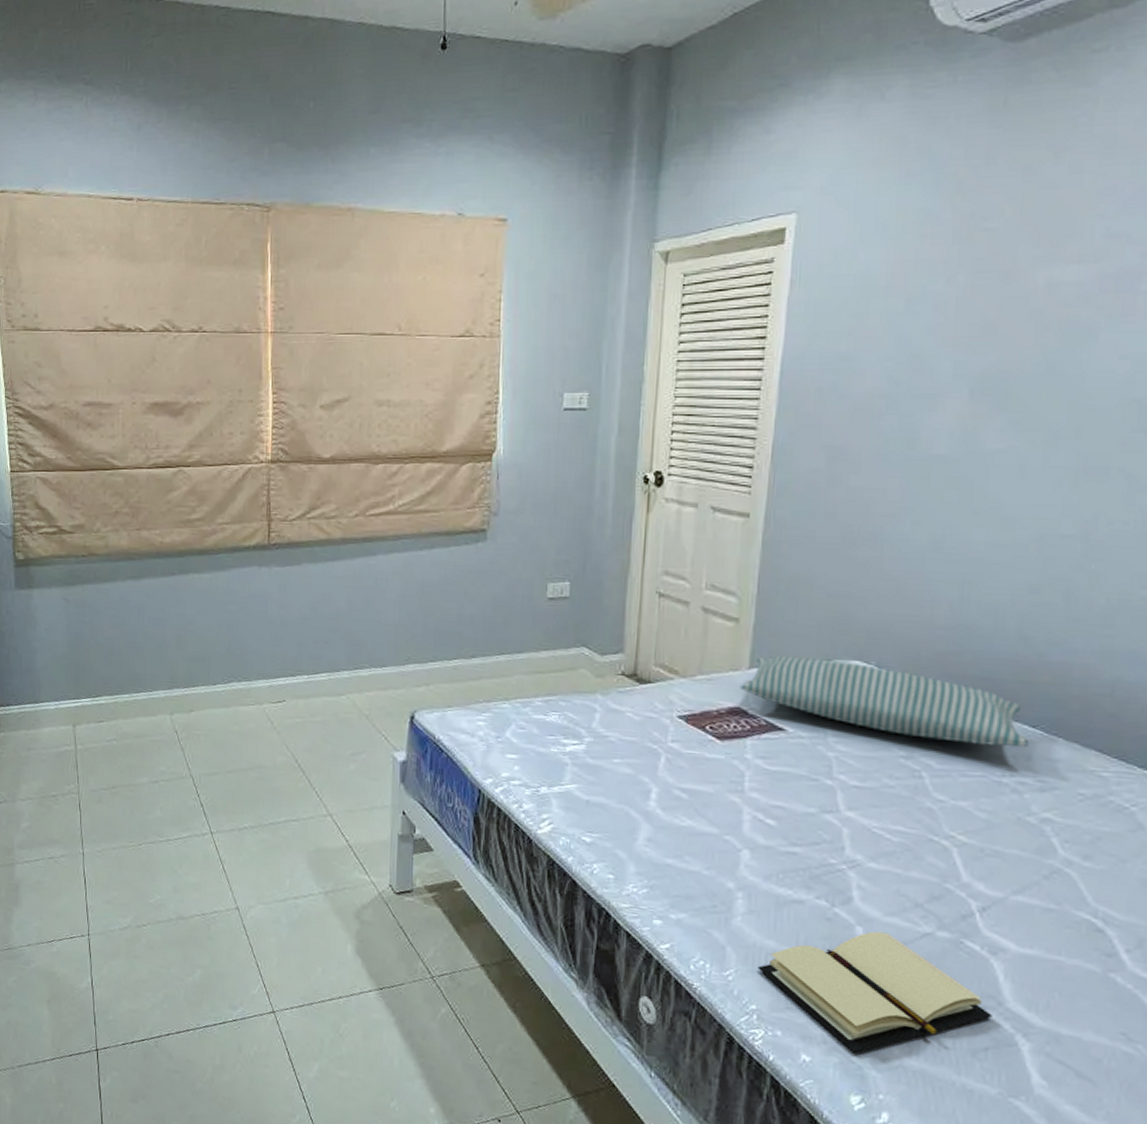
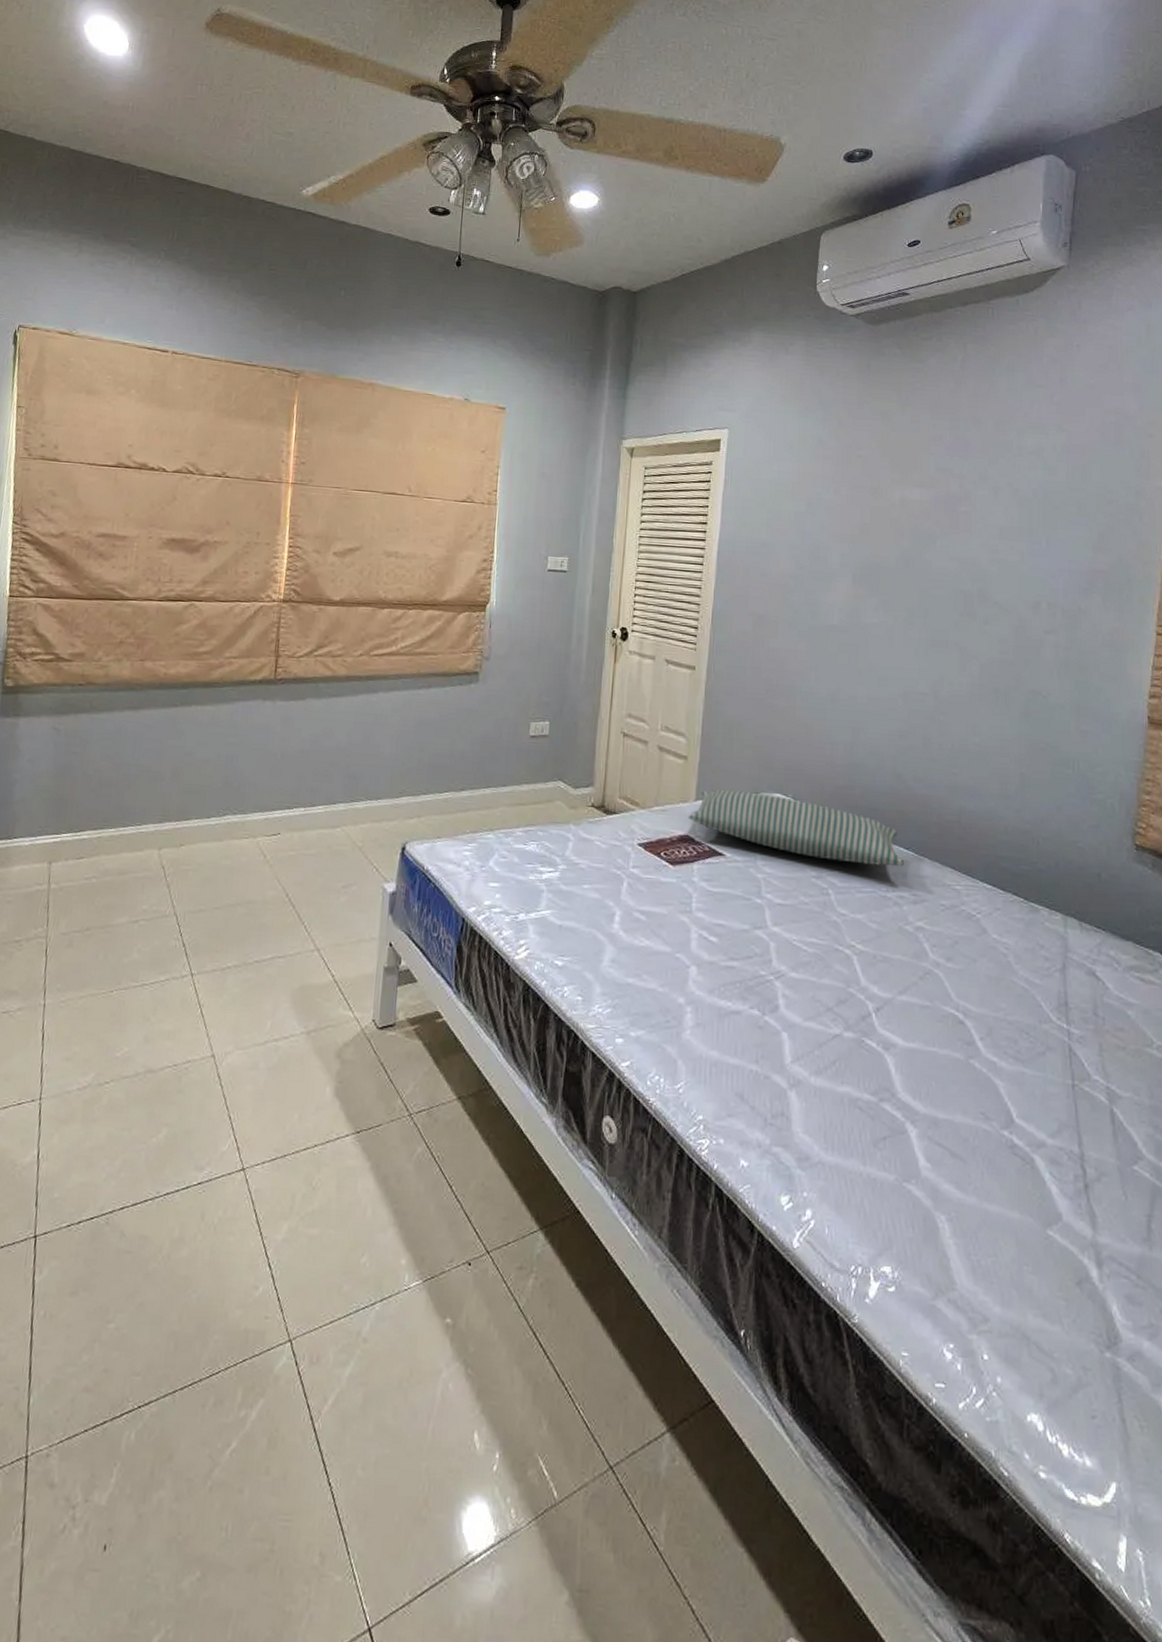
book: present [758,931,992,1054] -> none [704,1036,888,1155]

